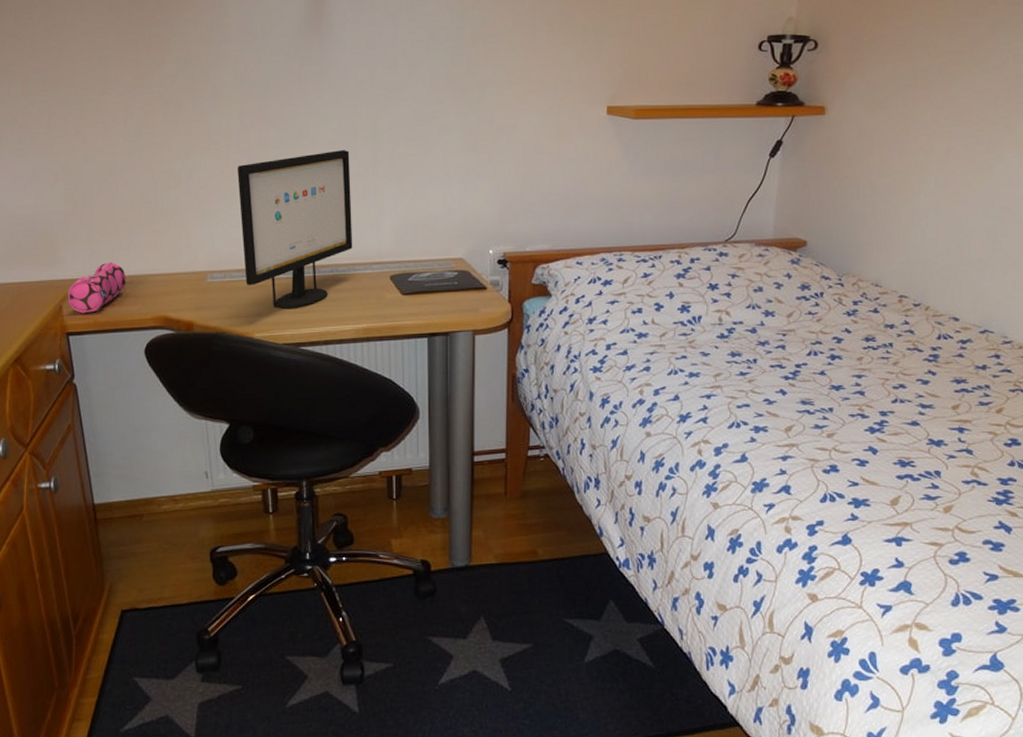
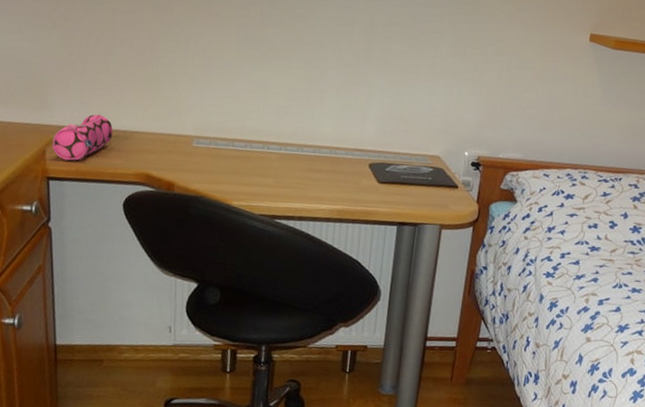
computer monitor: present [238,150,353,308] -> none [230,38,345,182]

